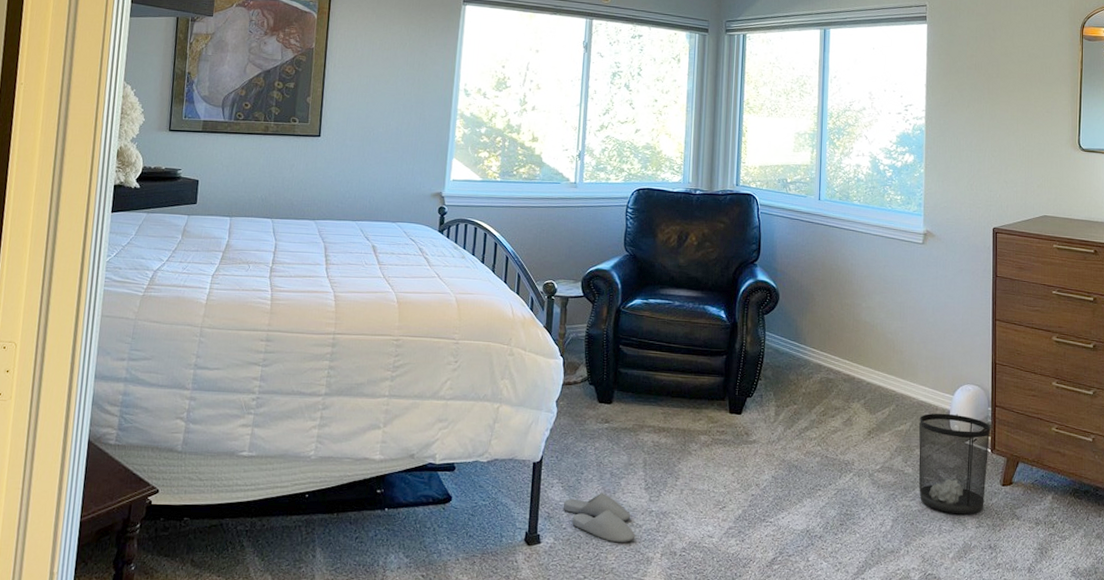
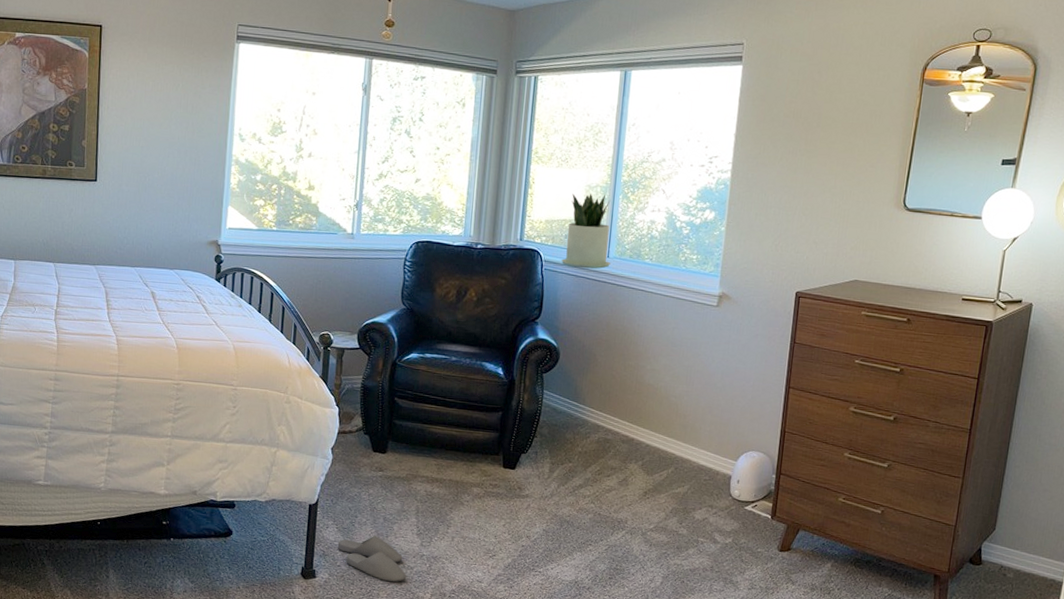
planter: none [776,140,822,212] -> present [561,193,611,269]
waste bin: present [918,413,991,515] -> none [692,477,774,577]

